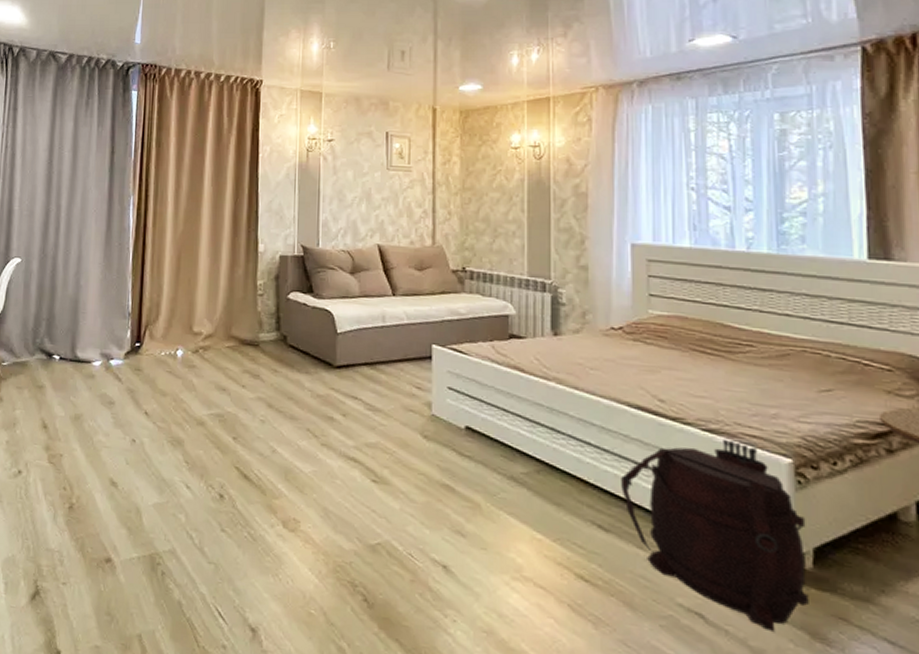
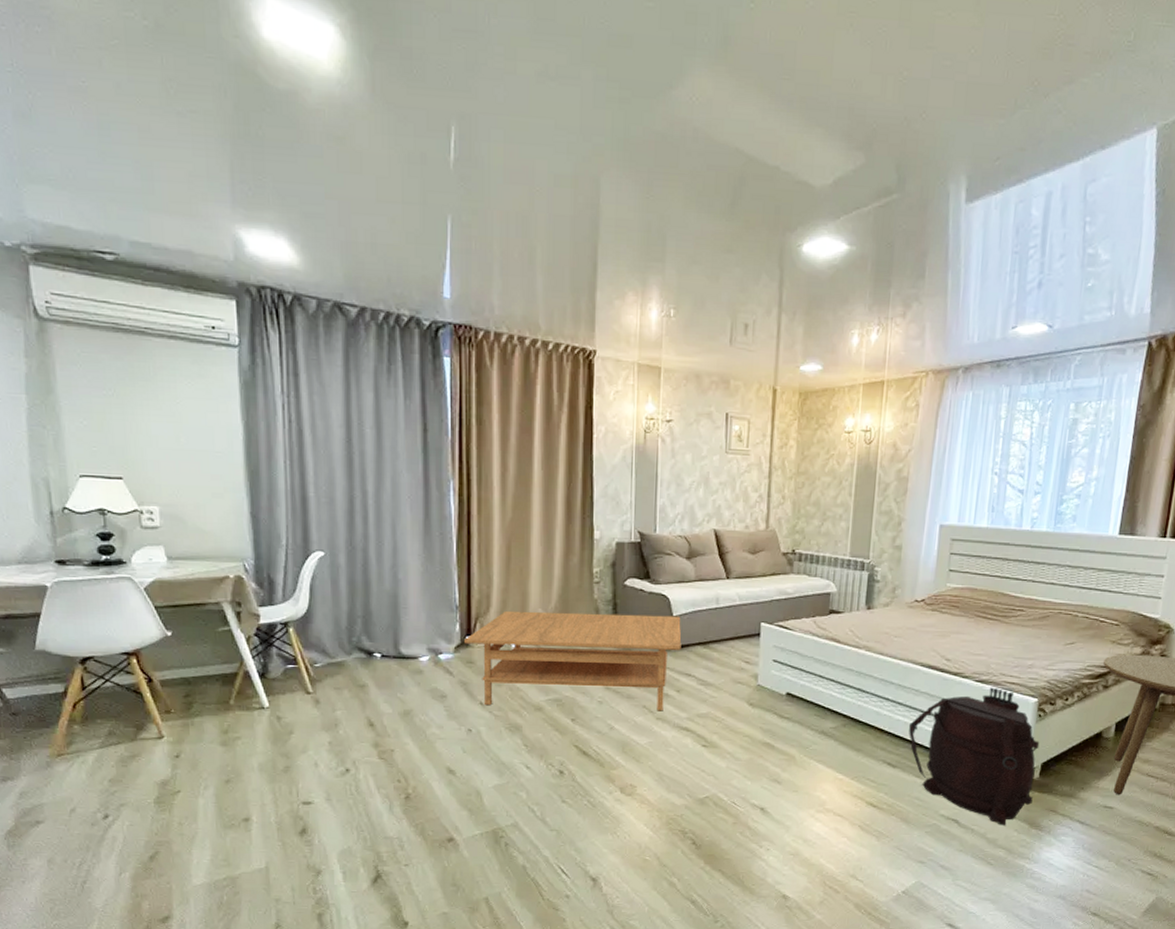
coffee table: none [134,319,347,437] -> present [465,610,682,711]

